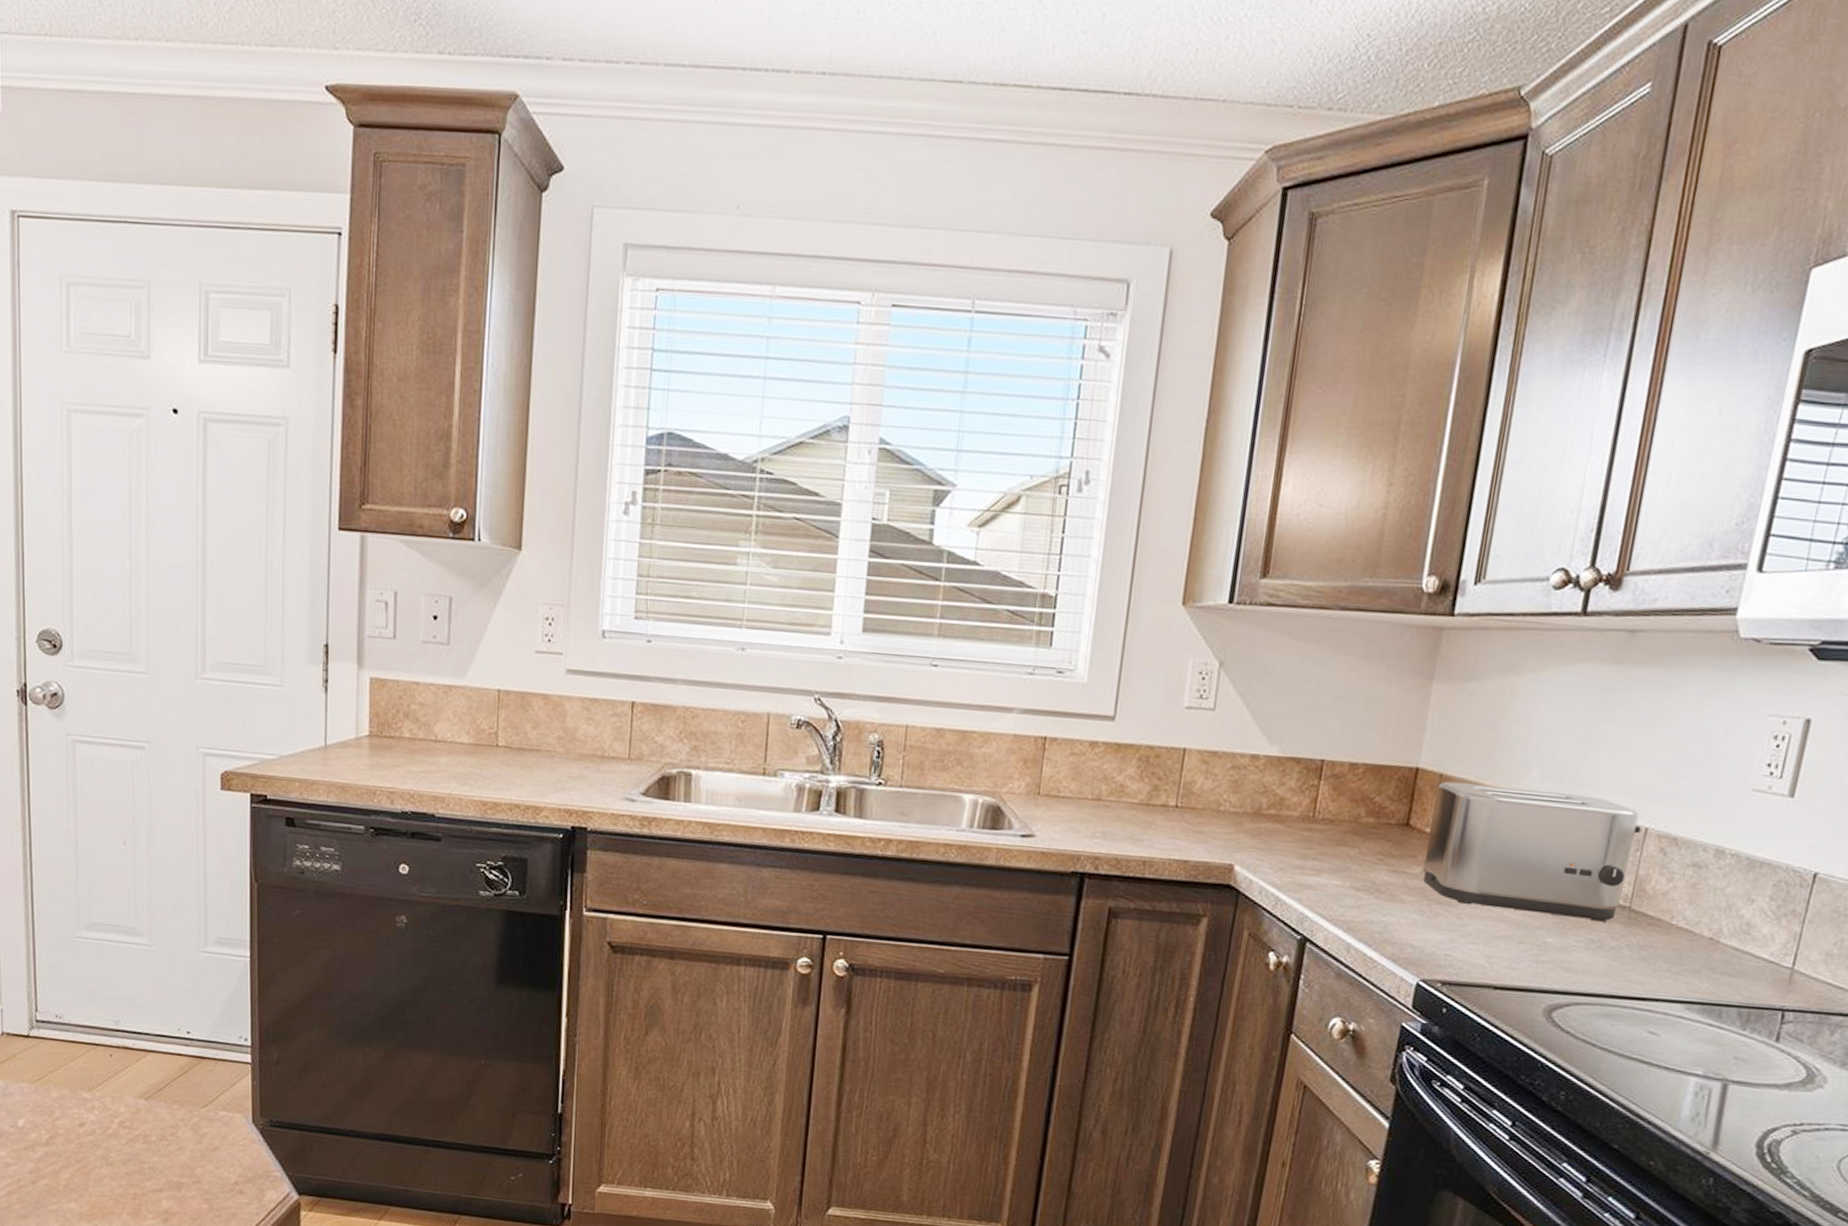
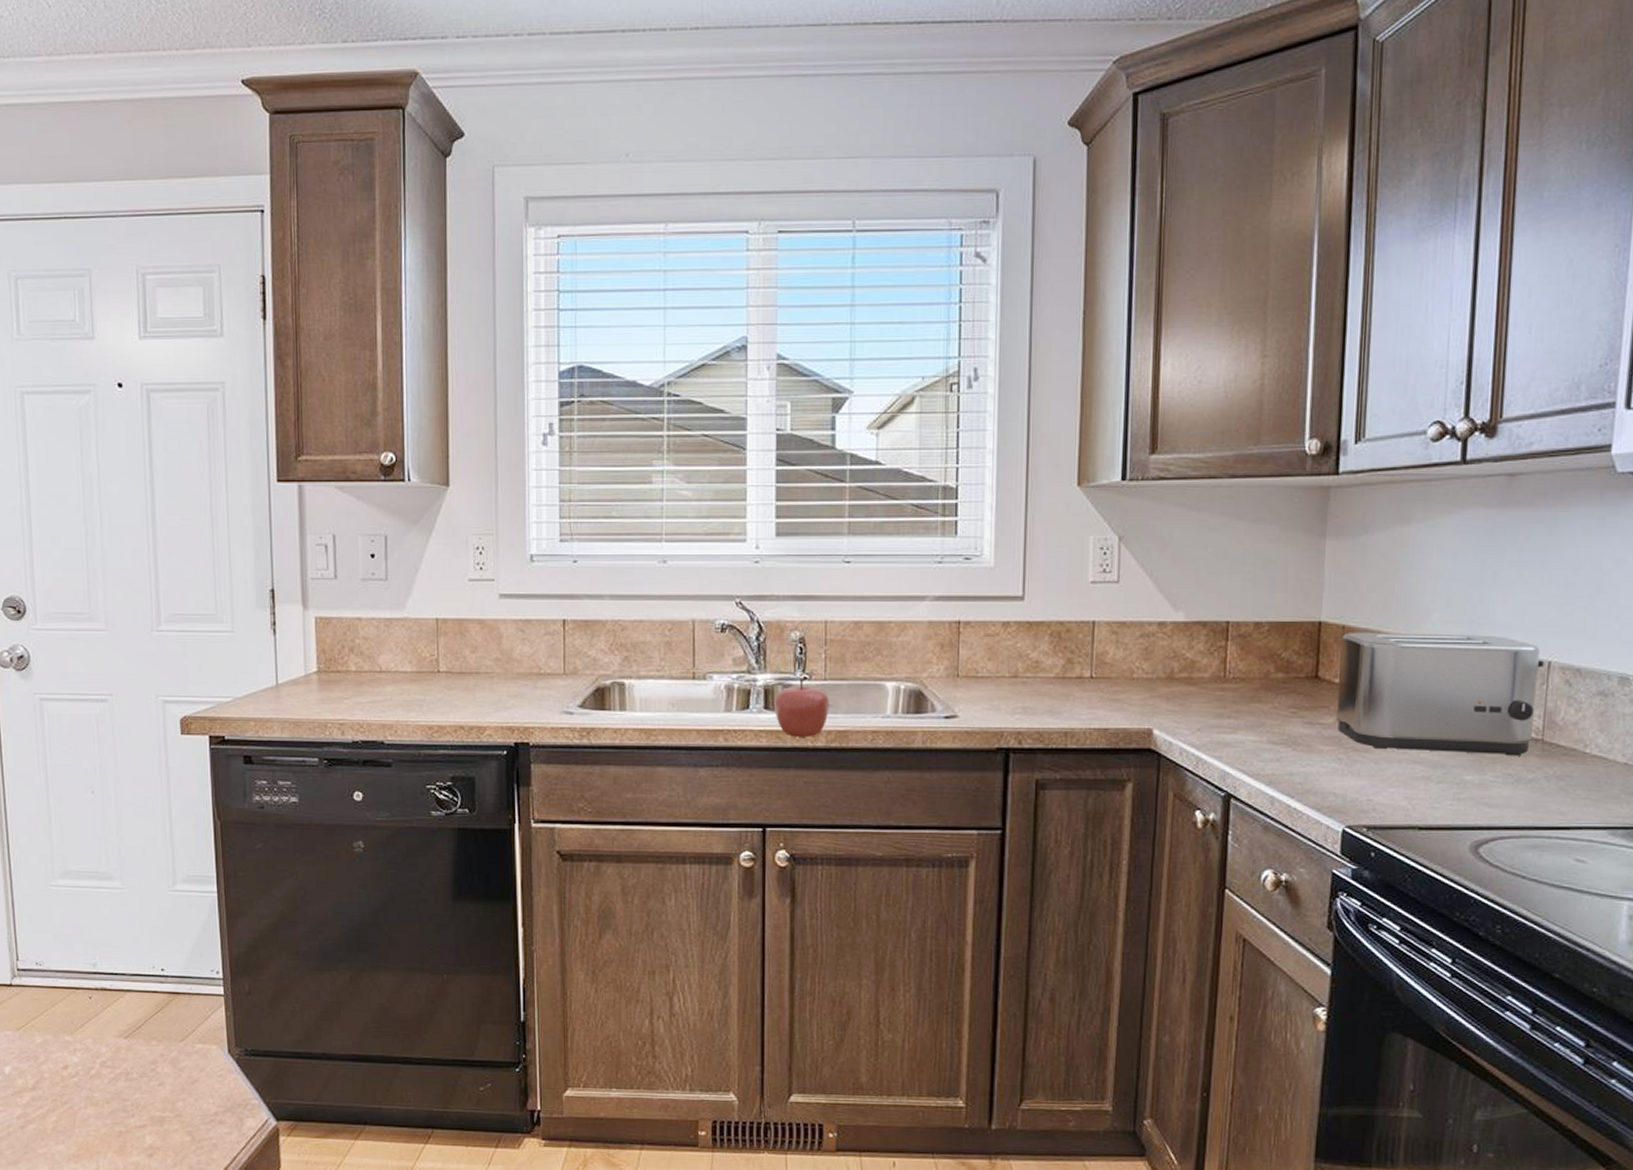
fruit: none [845,782,904,845] -> present [775,678,829,737]

